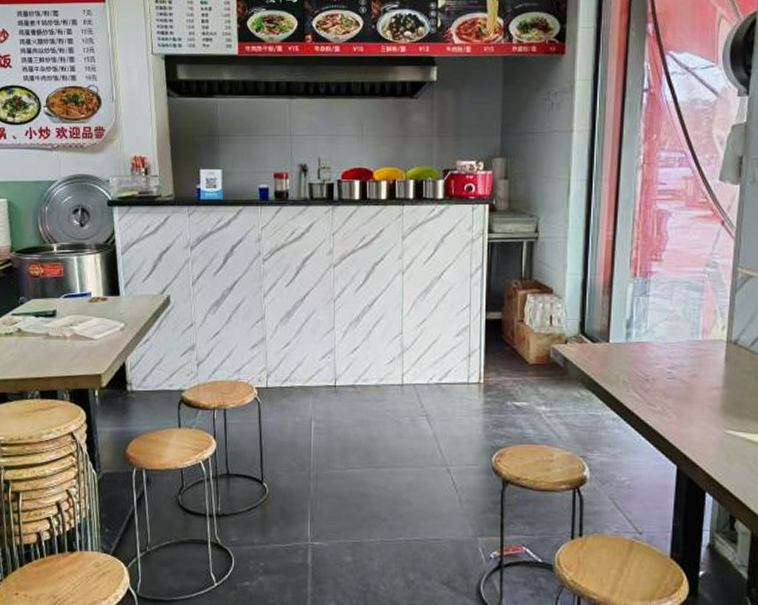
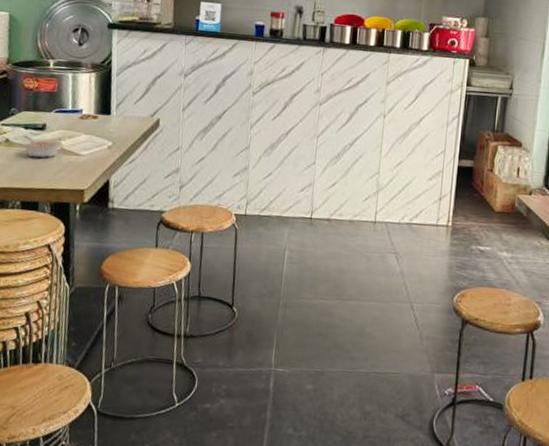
legume: none [33,324,74,346] -> present [21,136,63,159]

